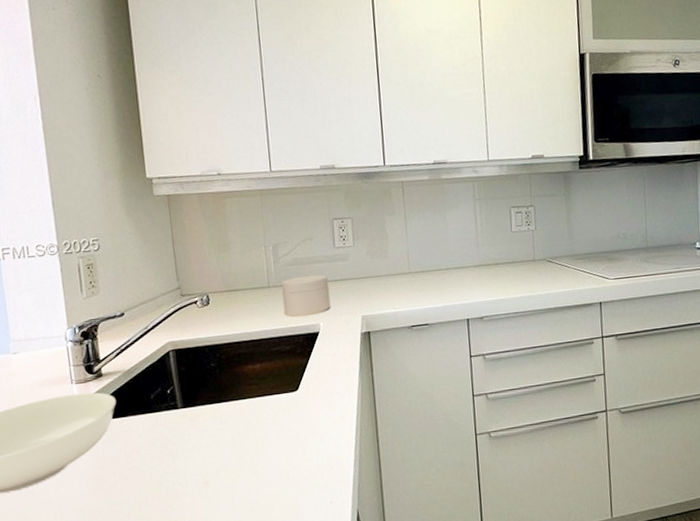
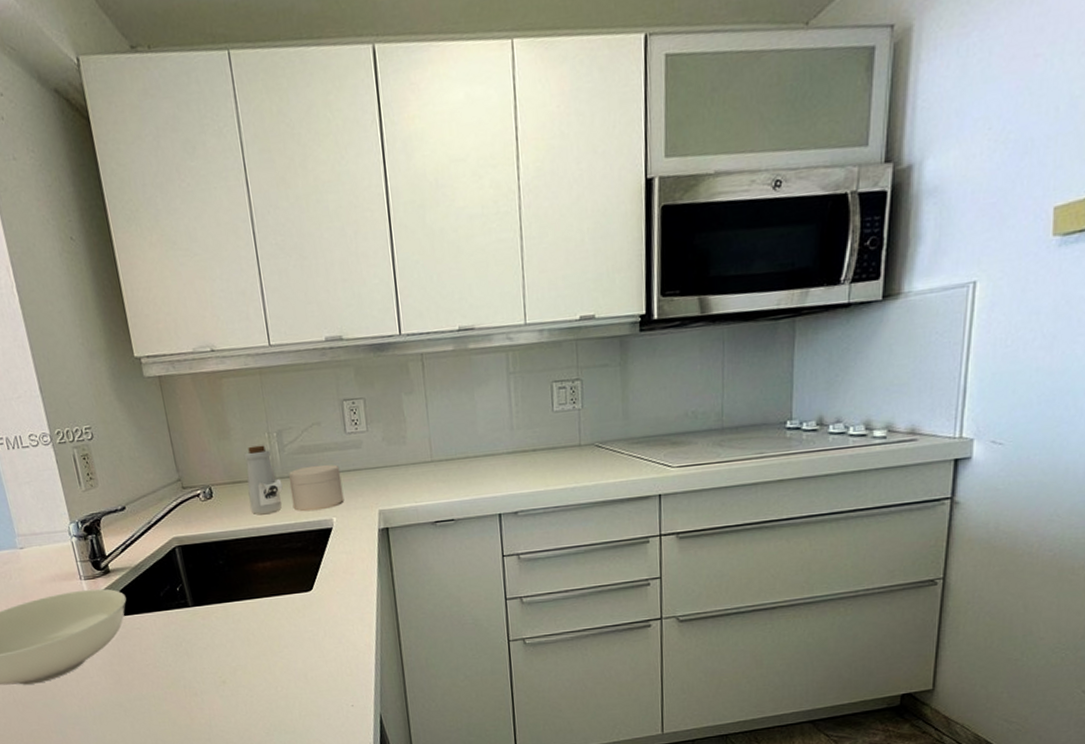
bottle: none [241,257,276,321] -> present [243,445,283,515]

